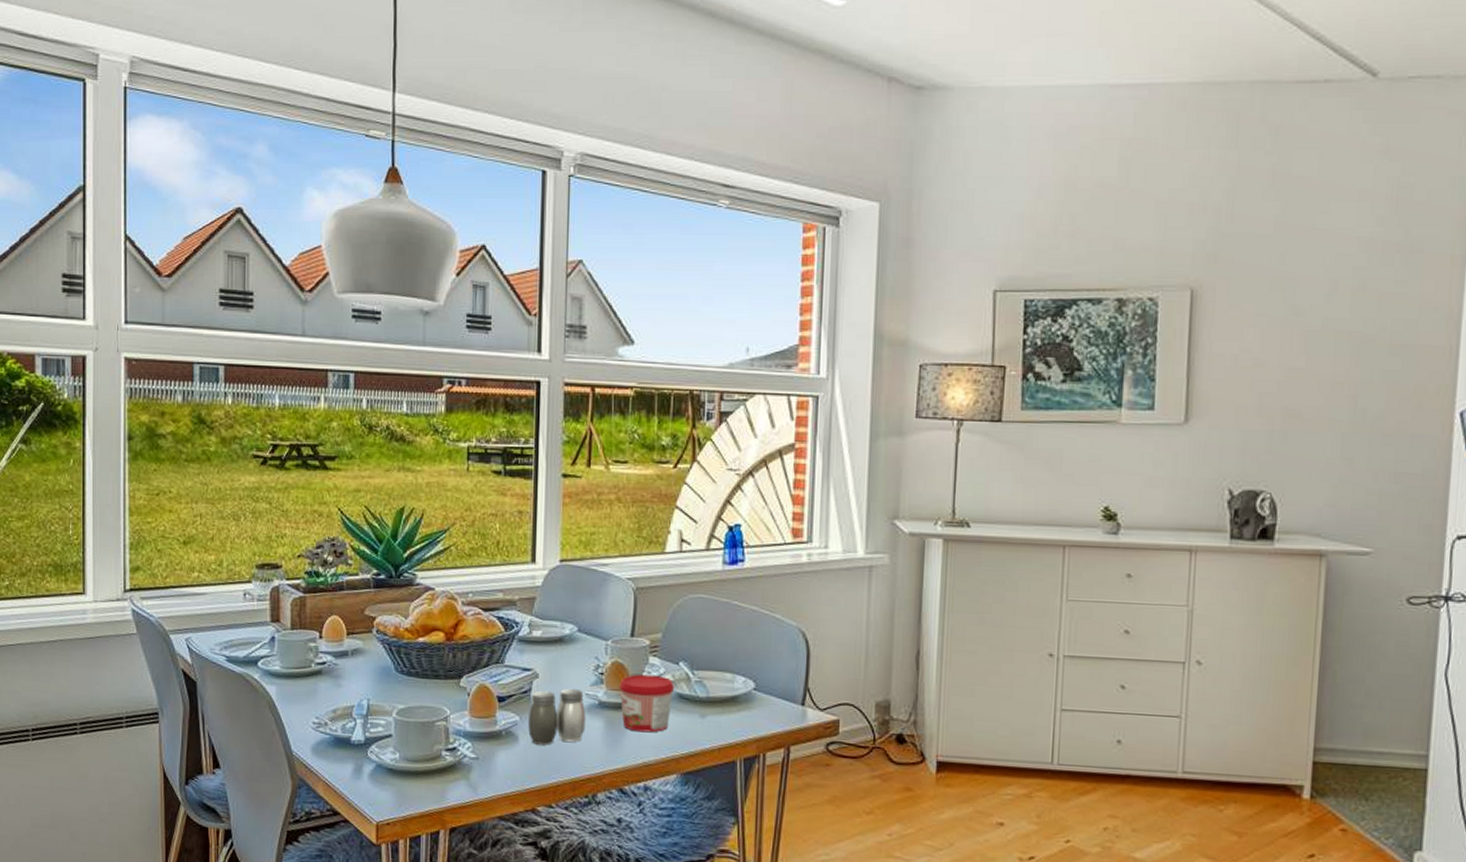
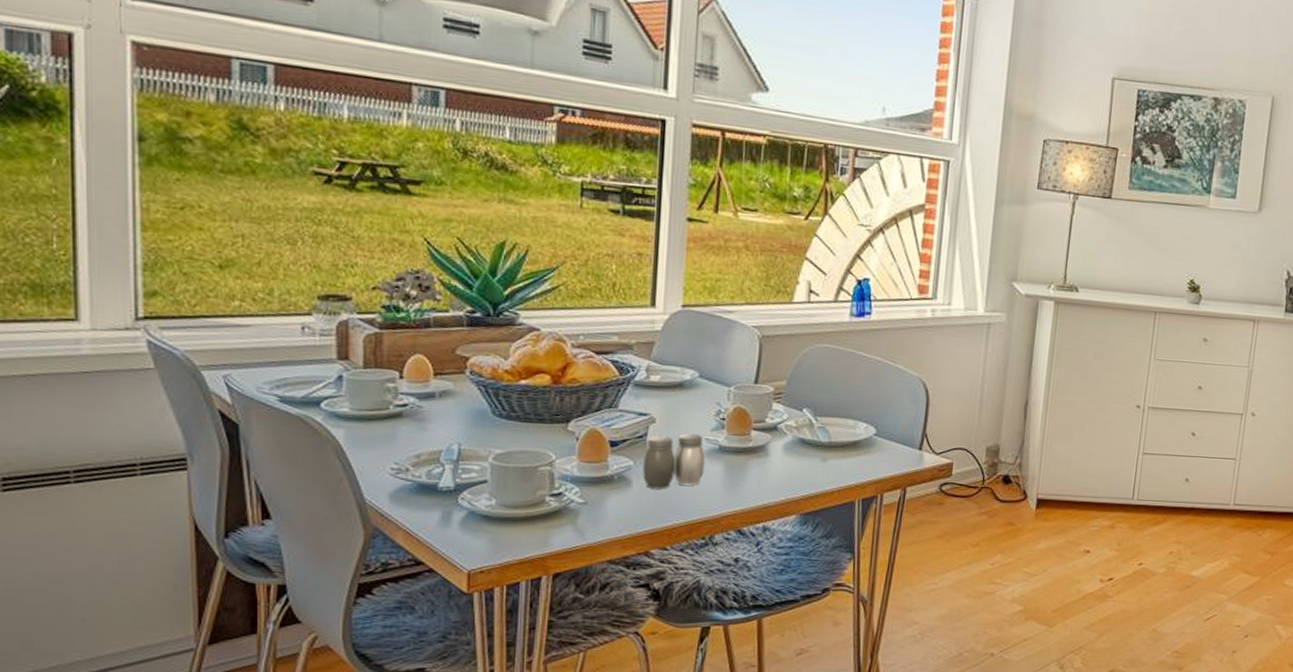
jam: present [619,674,675,733] -> none [741,420,798,476]

